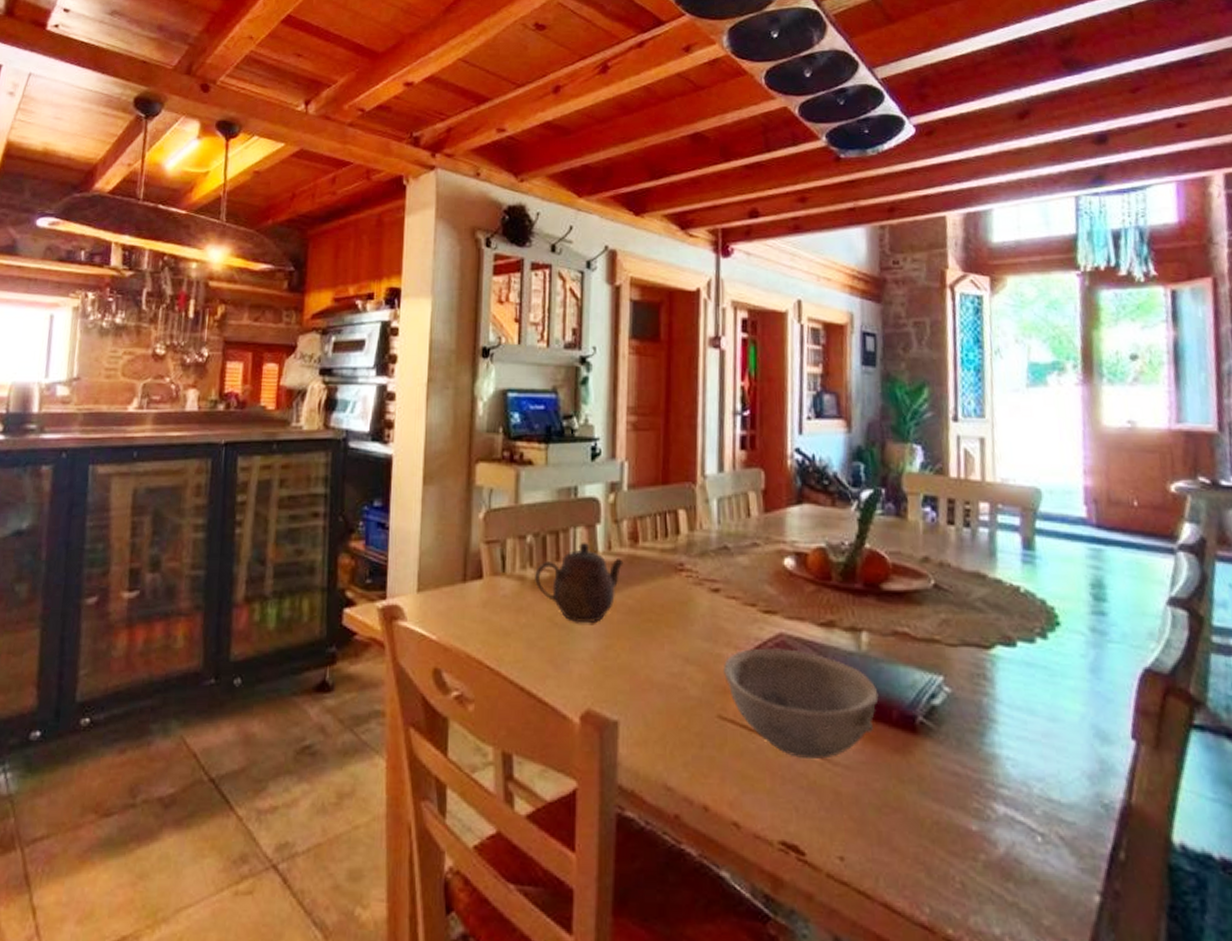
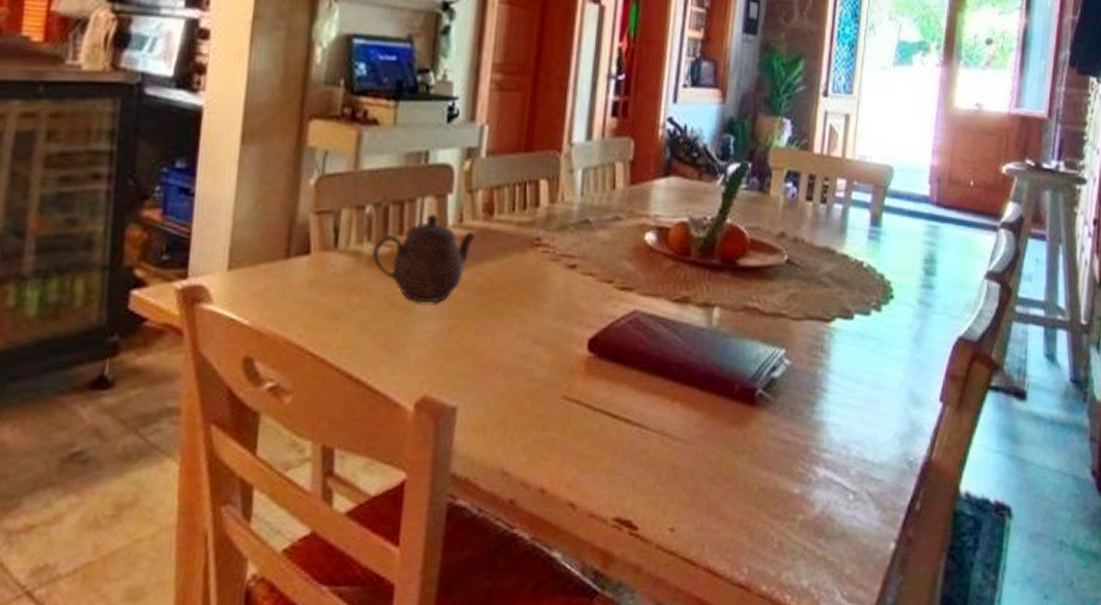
bowl: present [722,647,879,760] -> none [572,326,724,436]

